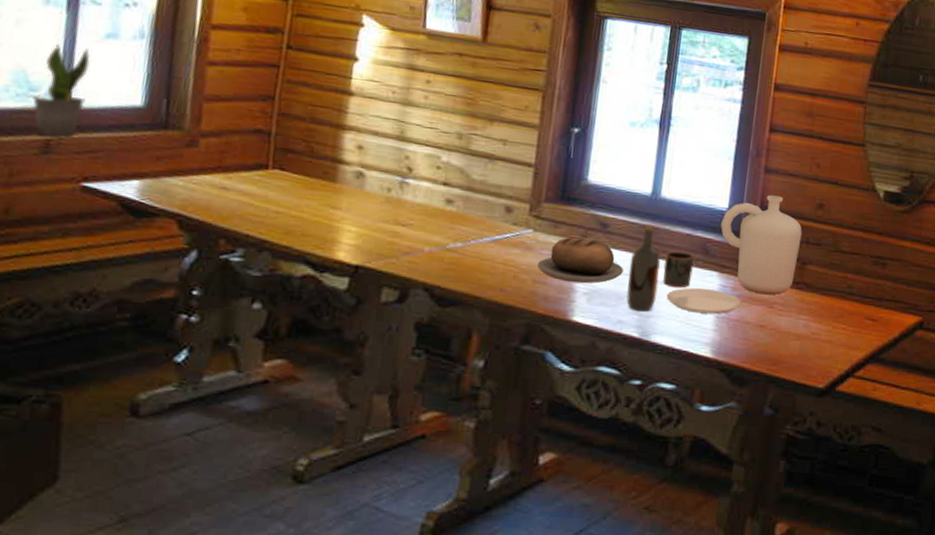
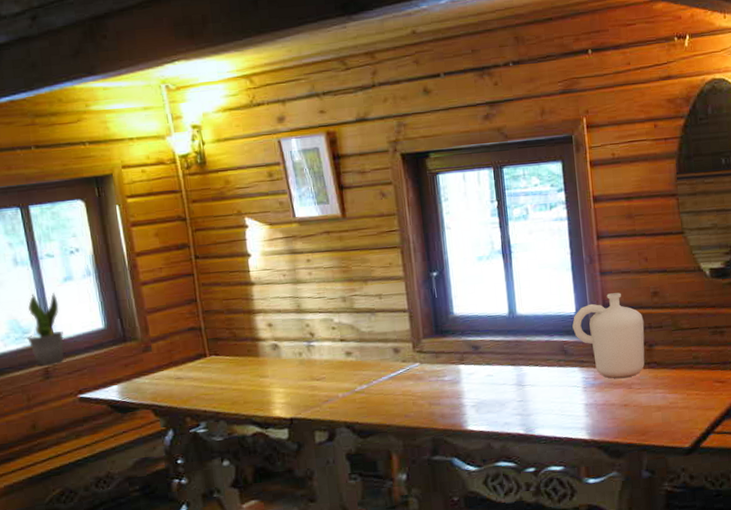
bread: present [537,237,623,284] -> none [430,361,500,400]
wine bottle: present [626,224,661,311] -> none [503,339,532,412]
mug: present [663,251,694,287] -> none [531,356,558,387]
plate: present [666,287,741,315] -> none [540,382,604,405]

